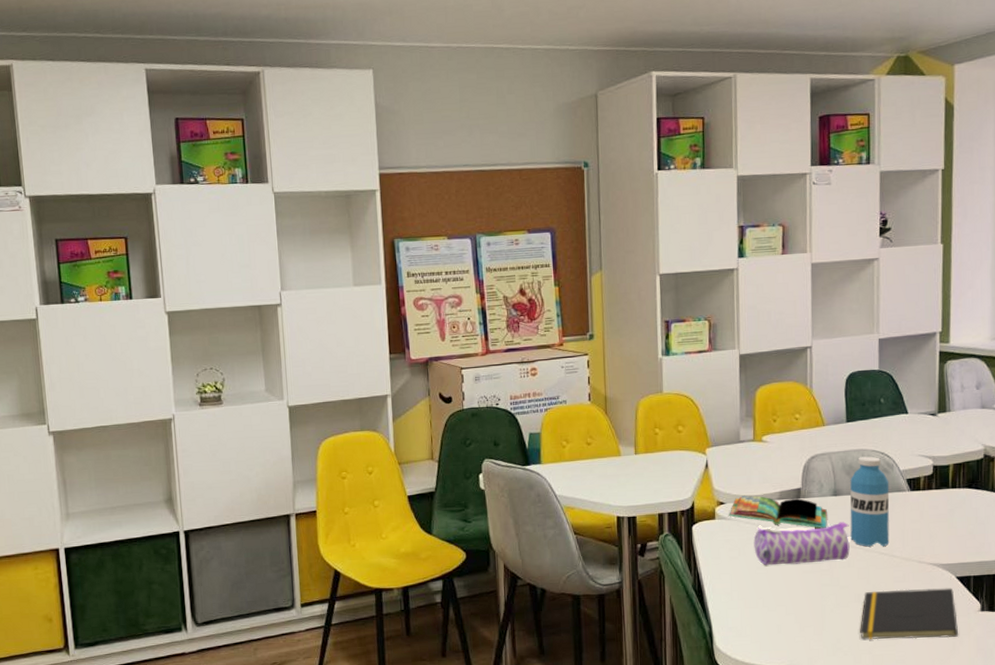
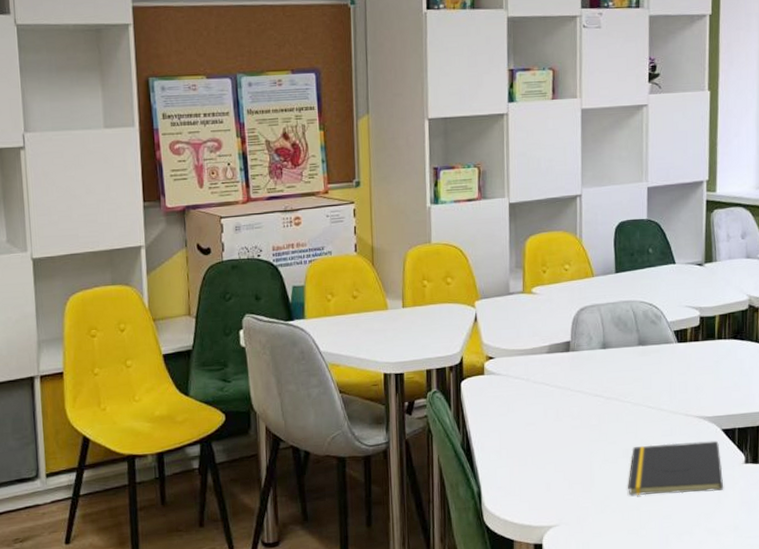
book: present [729,495,827,529] -> none [498,349,596,383]
pencil case: present [753,521,850,566] -> none [523,375,618,422]
water bottle: present [850,456,890,547] -> none [618,307,657,401]

